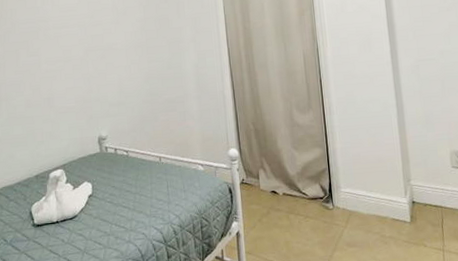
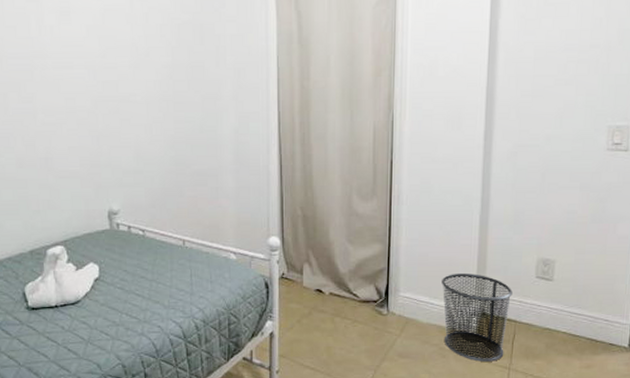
waste bin: none [374,168,437,246] -> present [442,272,513,362]

